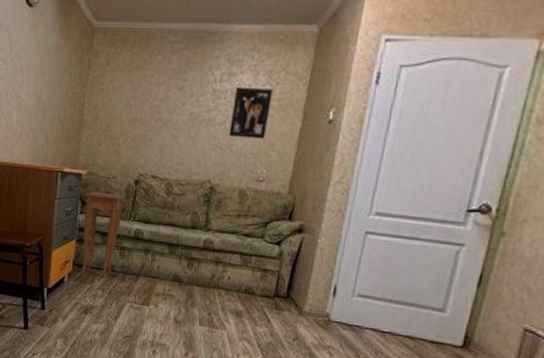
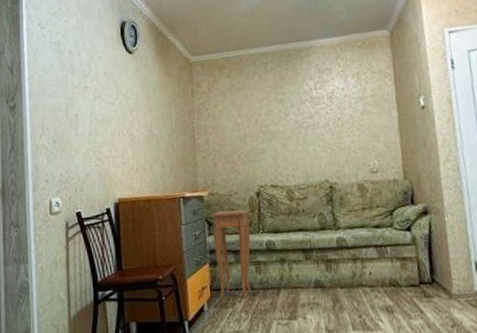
wall art: present [228,86,273,139] -> none [330,88,369,137]

